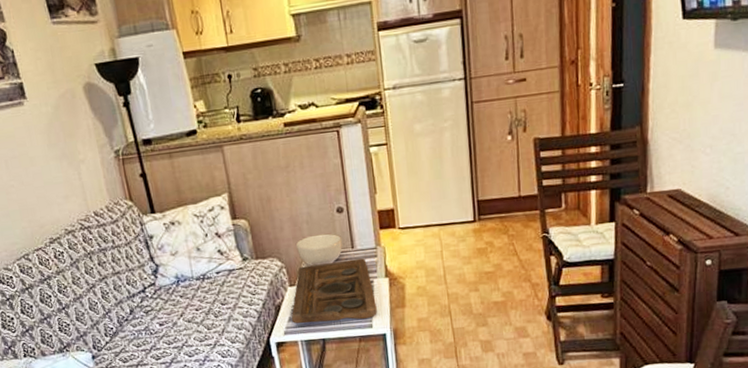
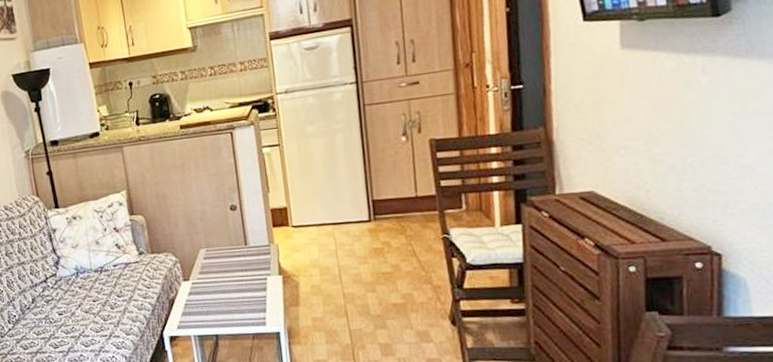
decorative tray: present [291,258,377,324] -> none [184,255,271,319]
bowl: present [295,233,343,266] -> none [189,230,236,262]

